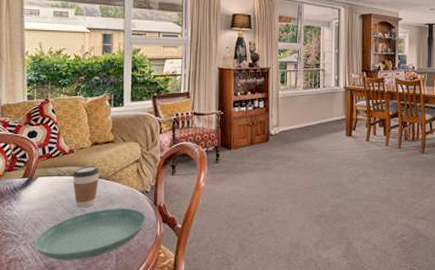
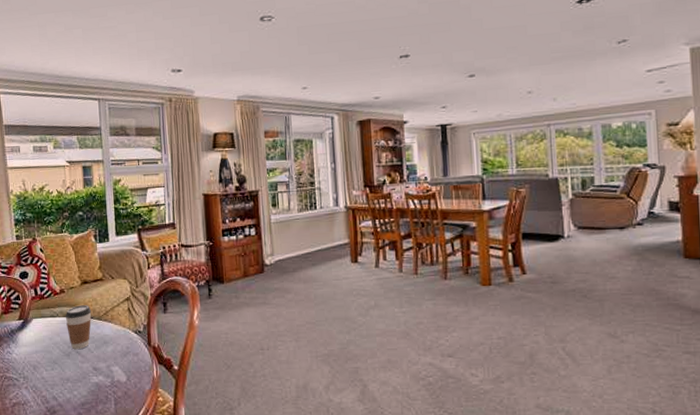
saucer: present [34,208,146,261] -> none [35,349,142,405]

